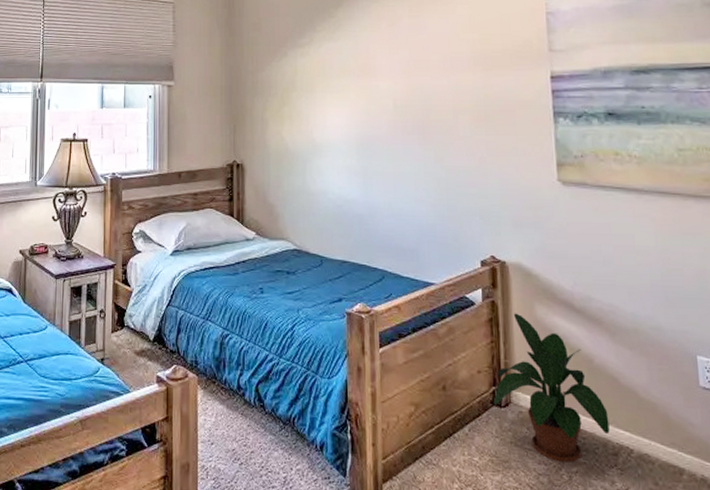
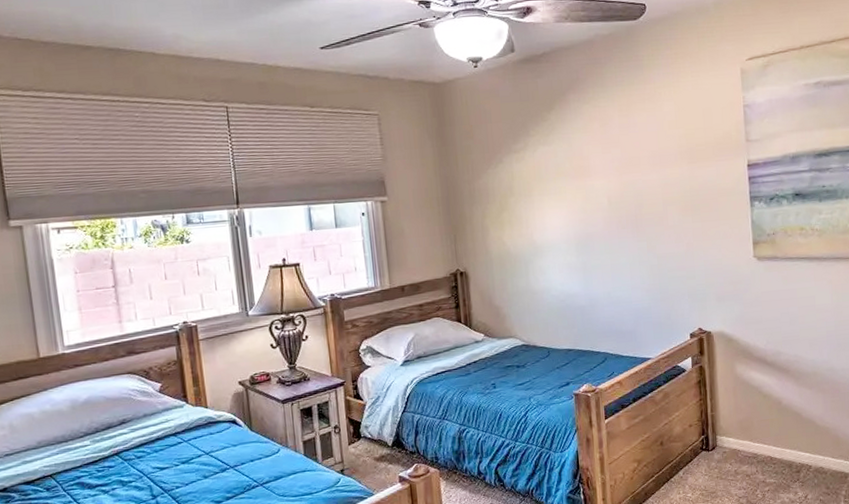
potted plant: present [493,313,610,463] -> none [702,373,794,485]

